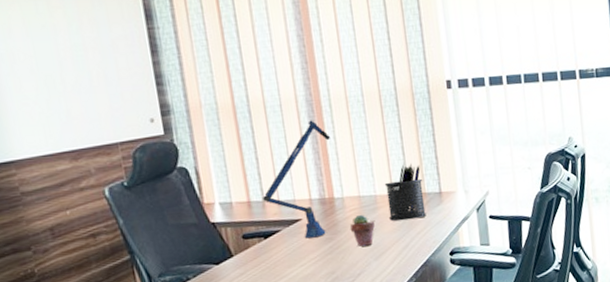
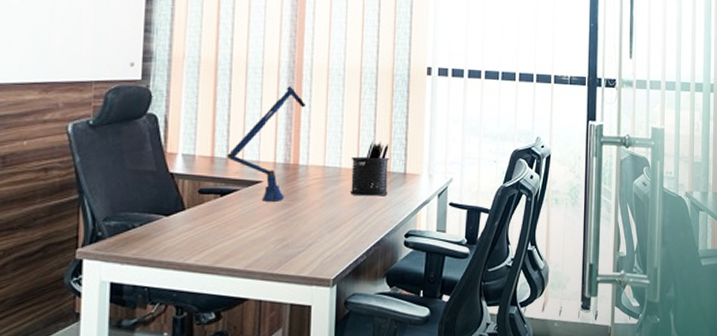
potted succulent: present [351,214,375,247] -> none [310,184,334,217]

